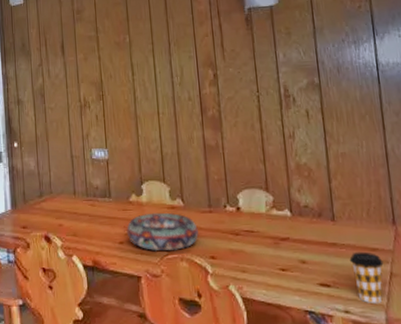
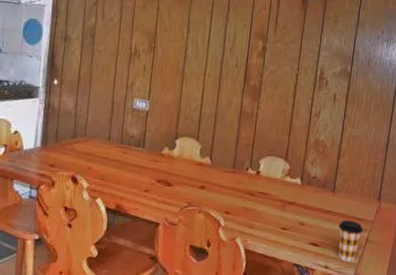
decorative bowl: present [126,212,199,251] -> none [153,167,220,204]

